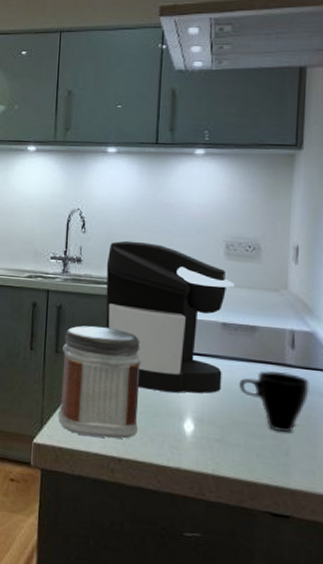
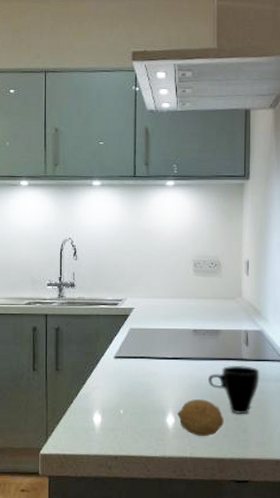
jar: present [59,325,142,439] -> none [62,343,131,440]
coffee maker: present [105,240,235,394] -> none [97,264,202,393]
fruit: none [198,405,258,453] -> present [177,399,224,437]

